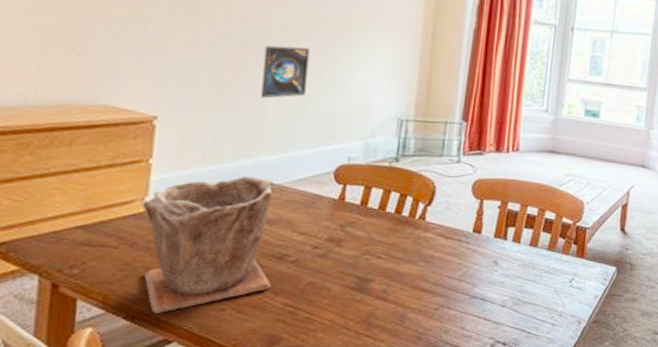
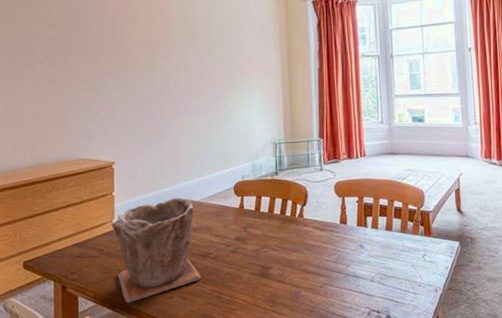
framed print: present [260,45,310,99] -> none [177,99,207,140]

